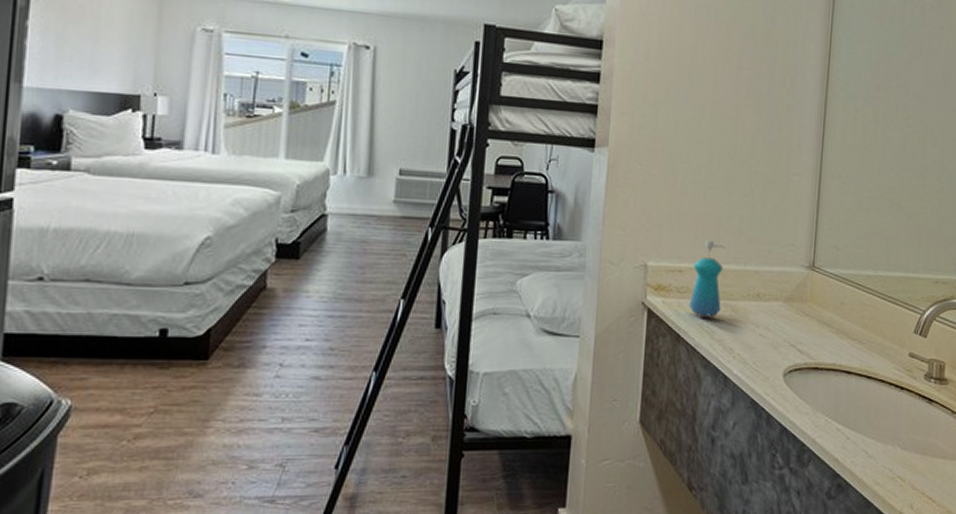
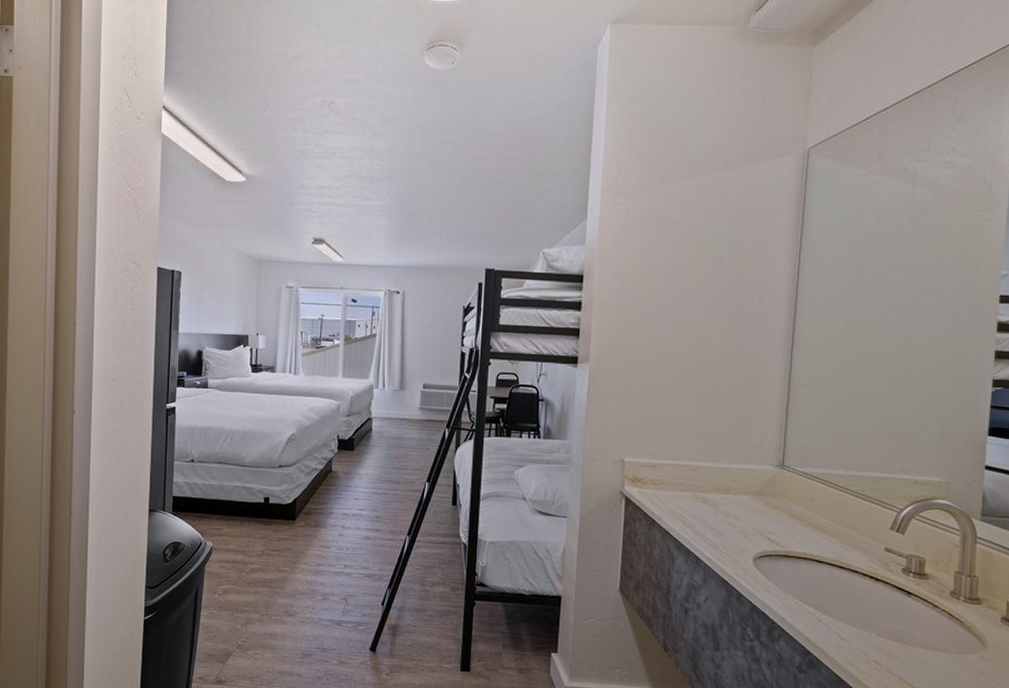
soap dispenser: present [690,239,725,317] -> none [663,440,696,506]

